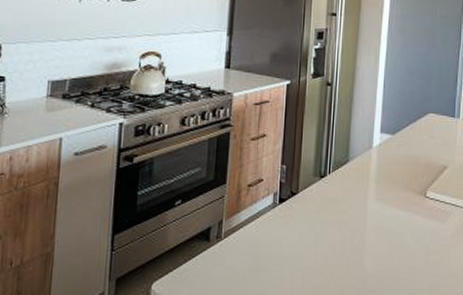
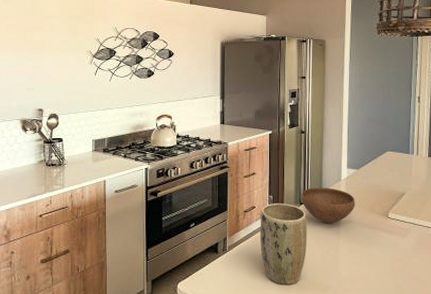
plant pot: none [265,175,328,284] -> present [260,203,307,285]
bowl: none [321,156,388,204] -> present [300,187,355,224]

